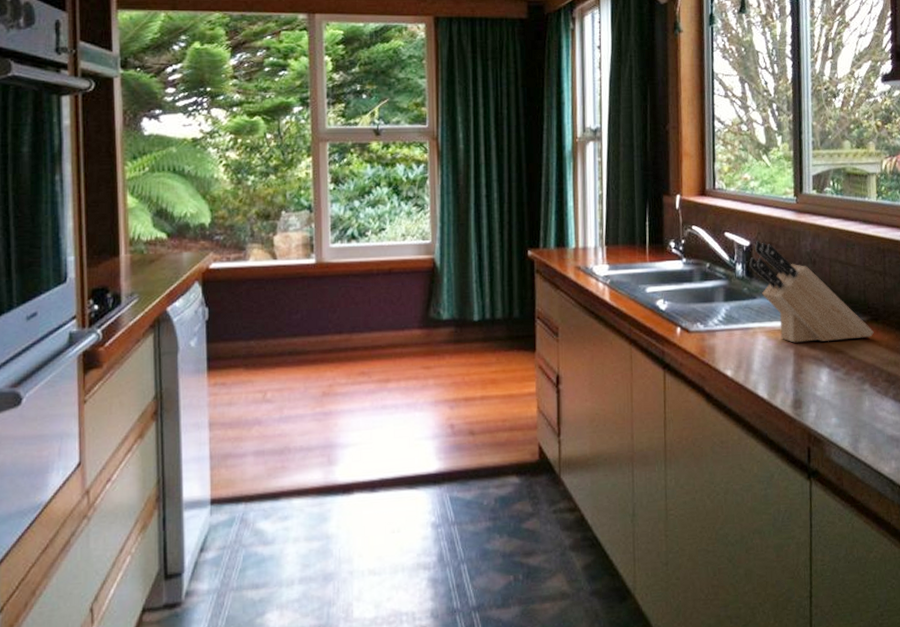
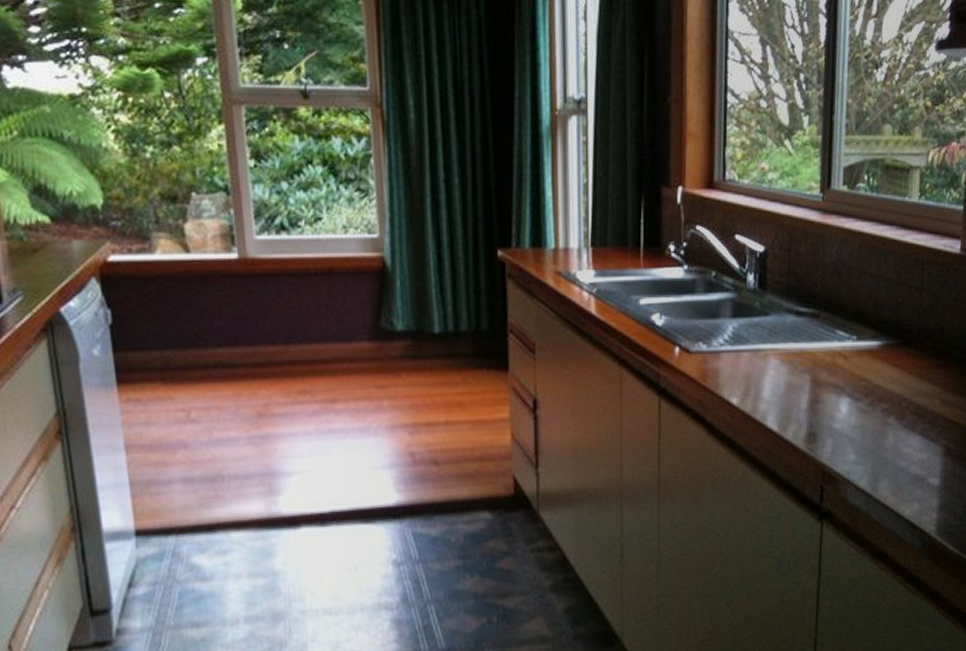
knife block: present [749,241,874,343] -> none [763,246,904,368]

